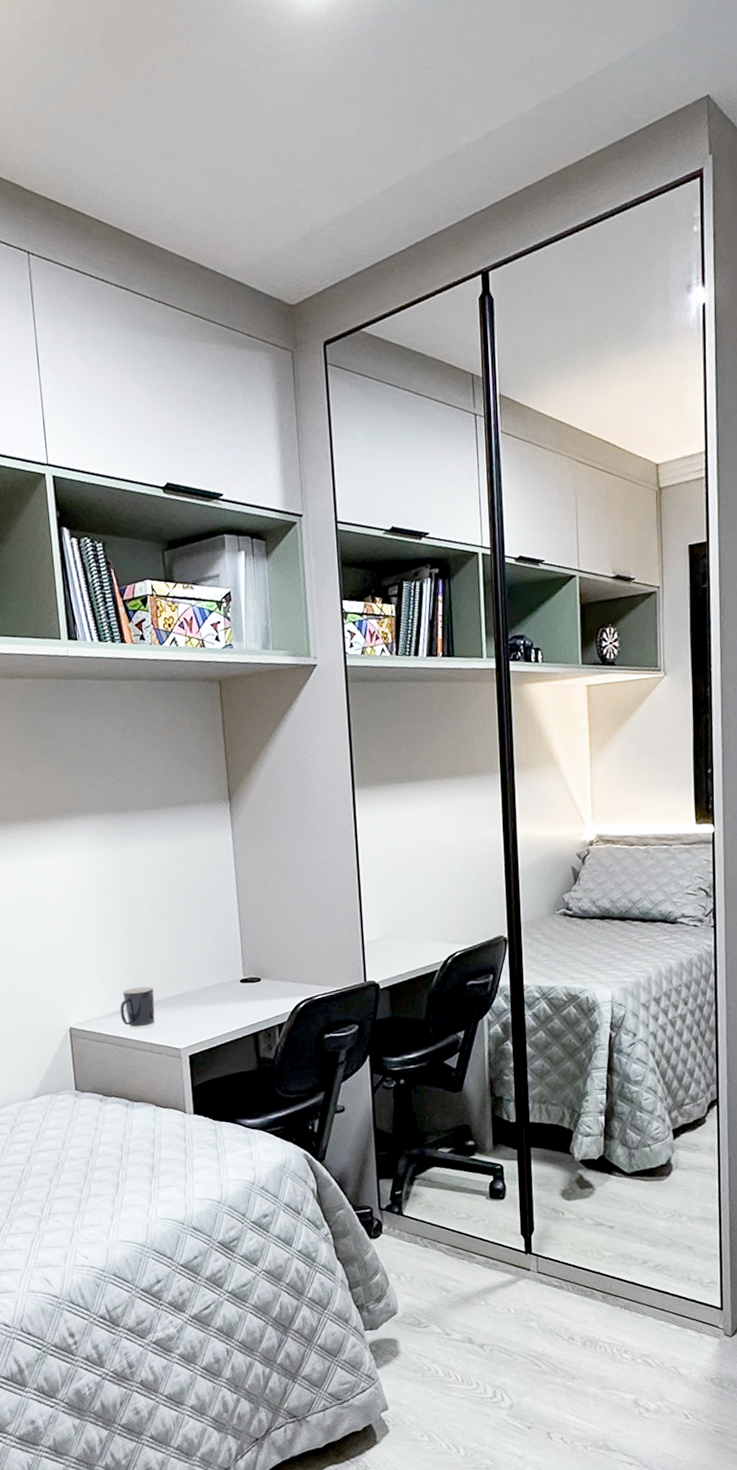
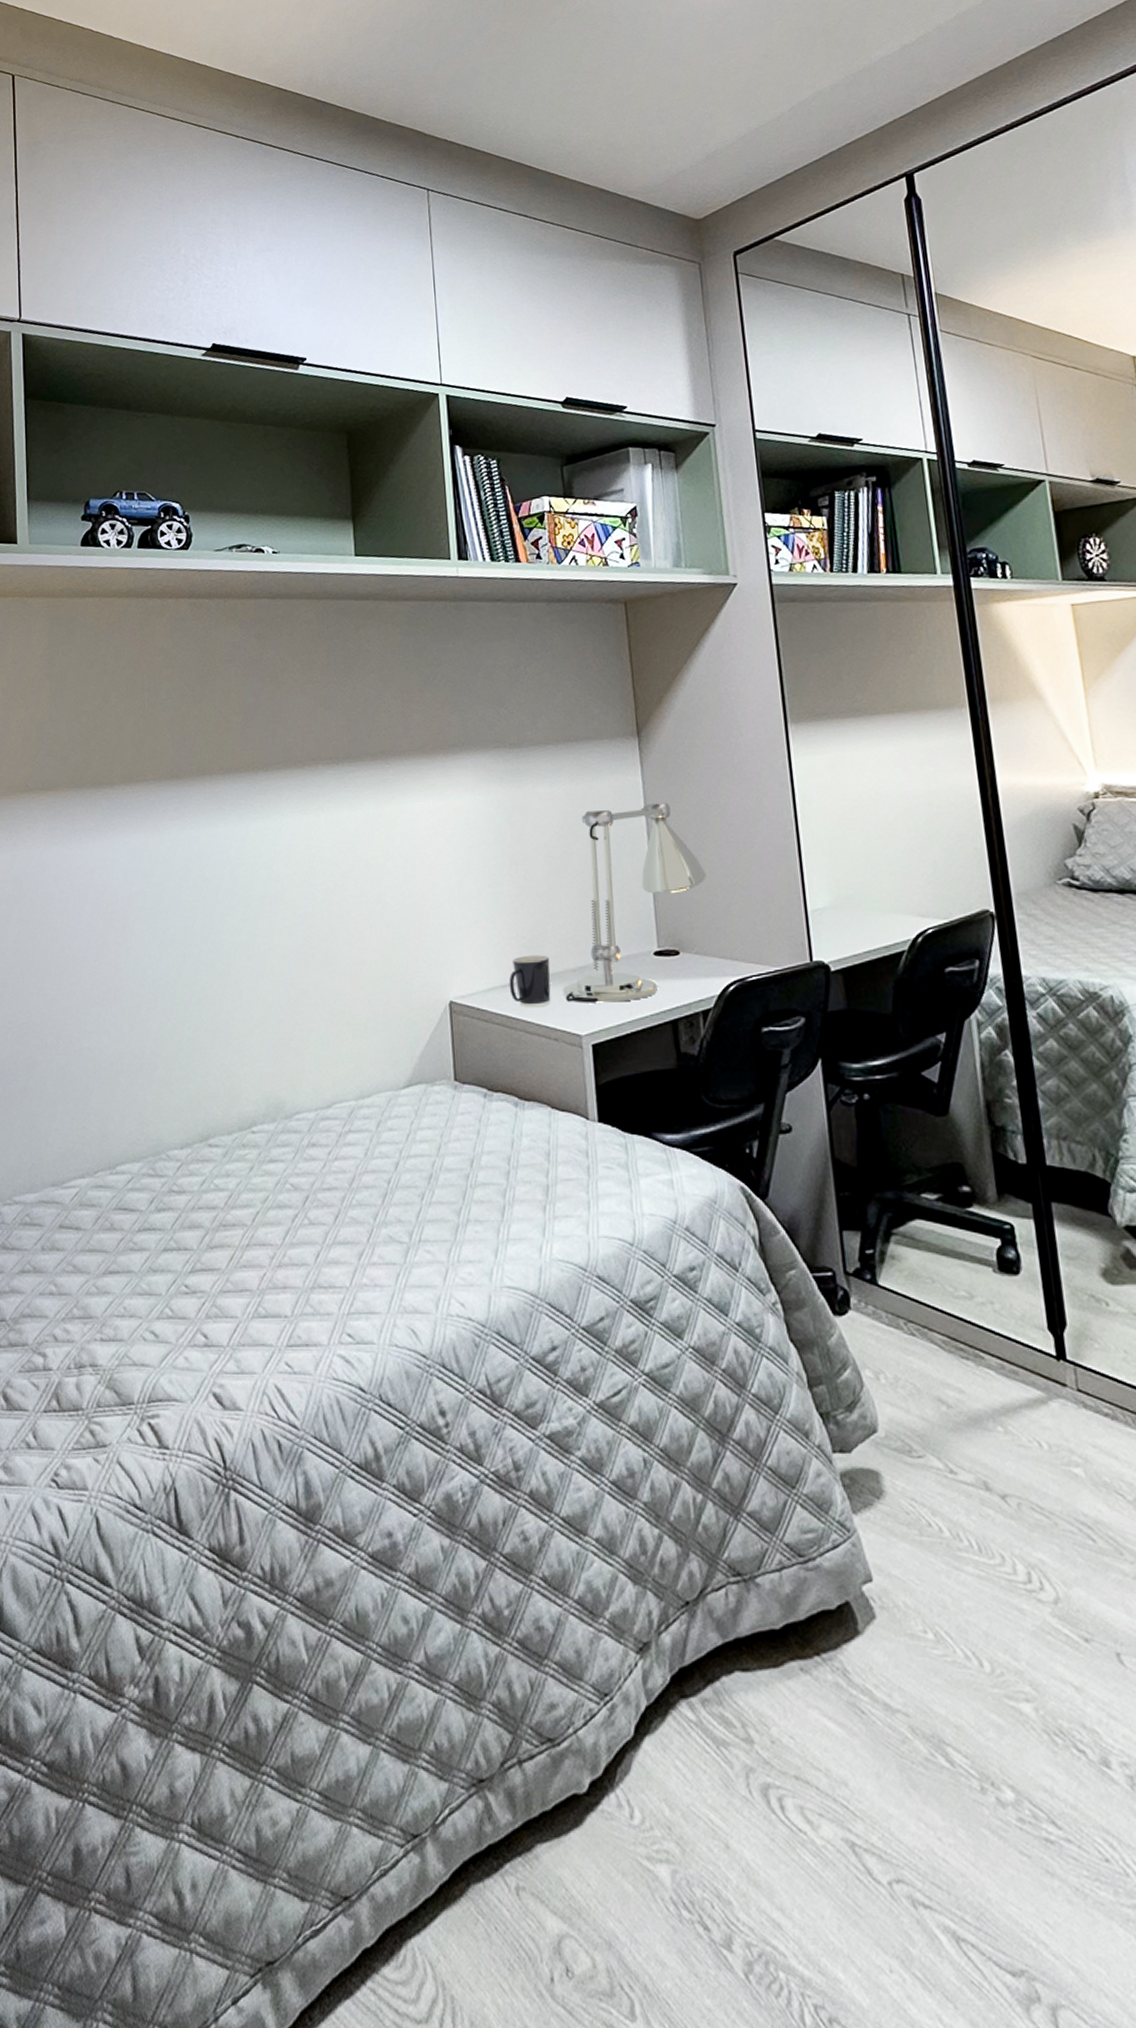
desk lamp: none [164,857,285,1024] -> present [562,803,707,1004]

